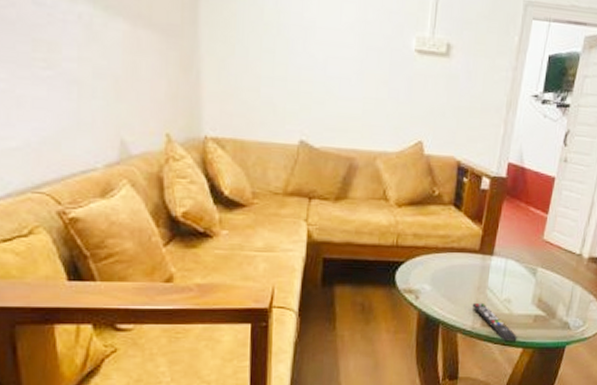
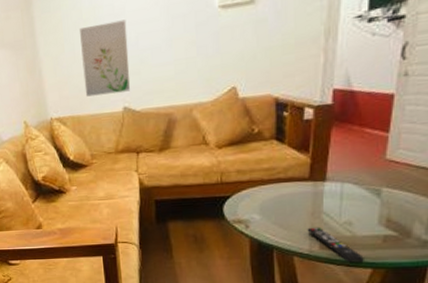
wall art: none [255,31,316,123] -> present [80,19,130,97]

